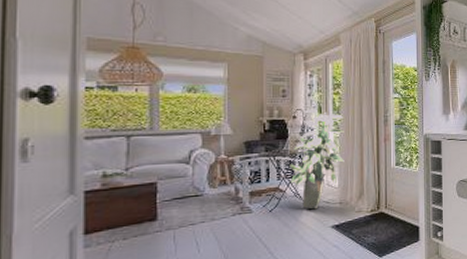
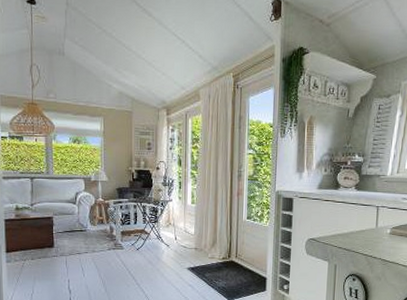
indoor plant: present [290,109,344,210] -> none [153,161,201,252]

